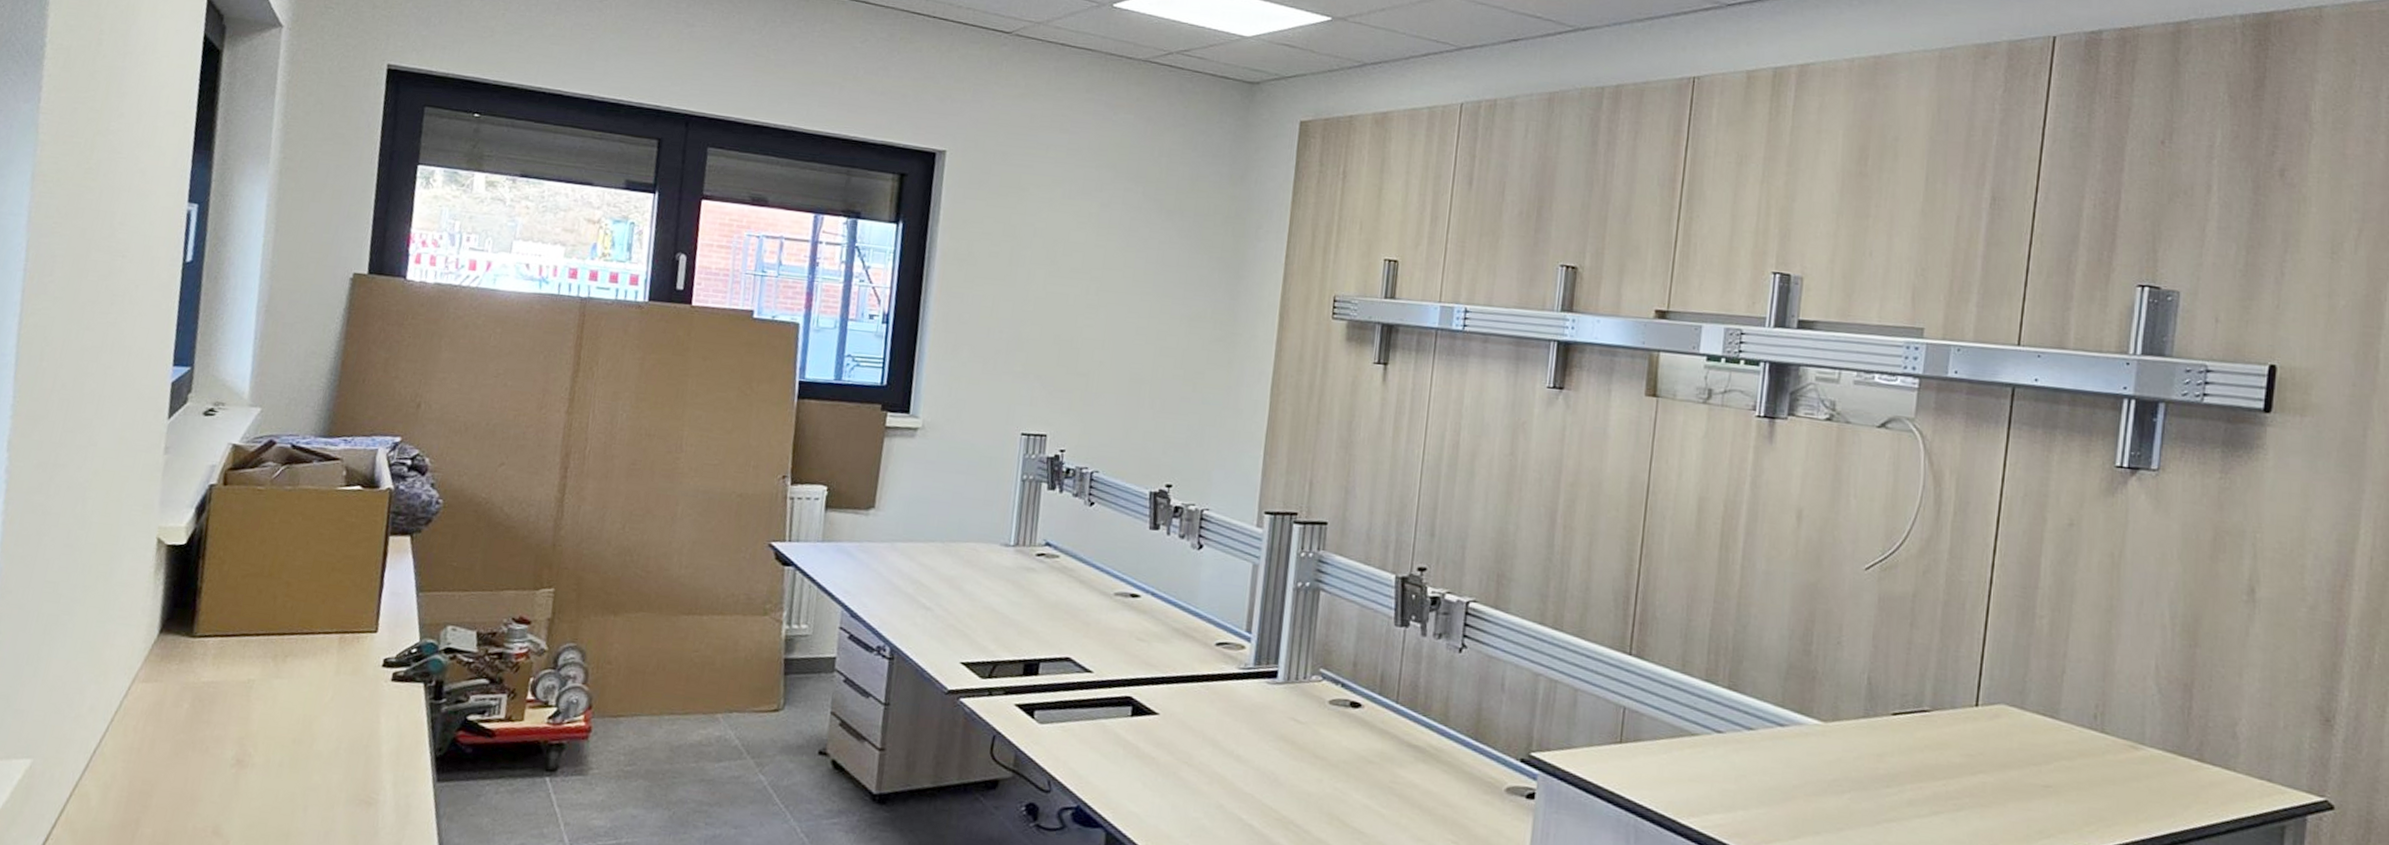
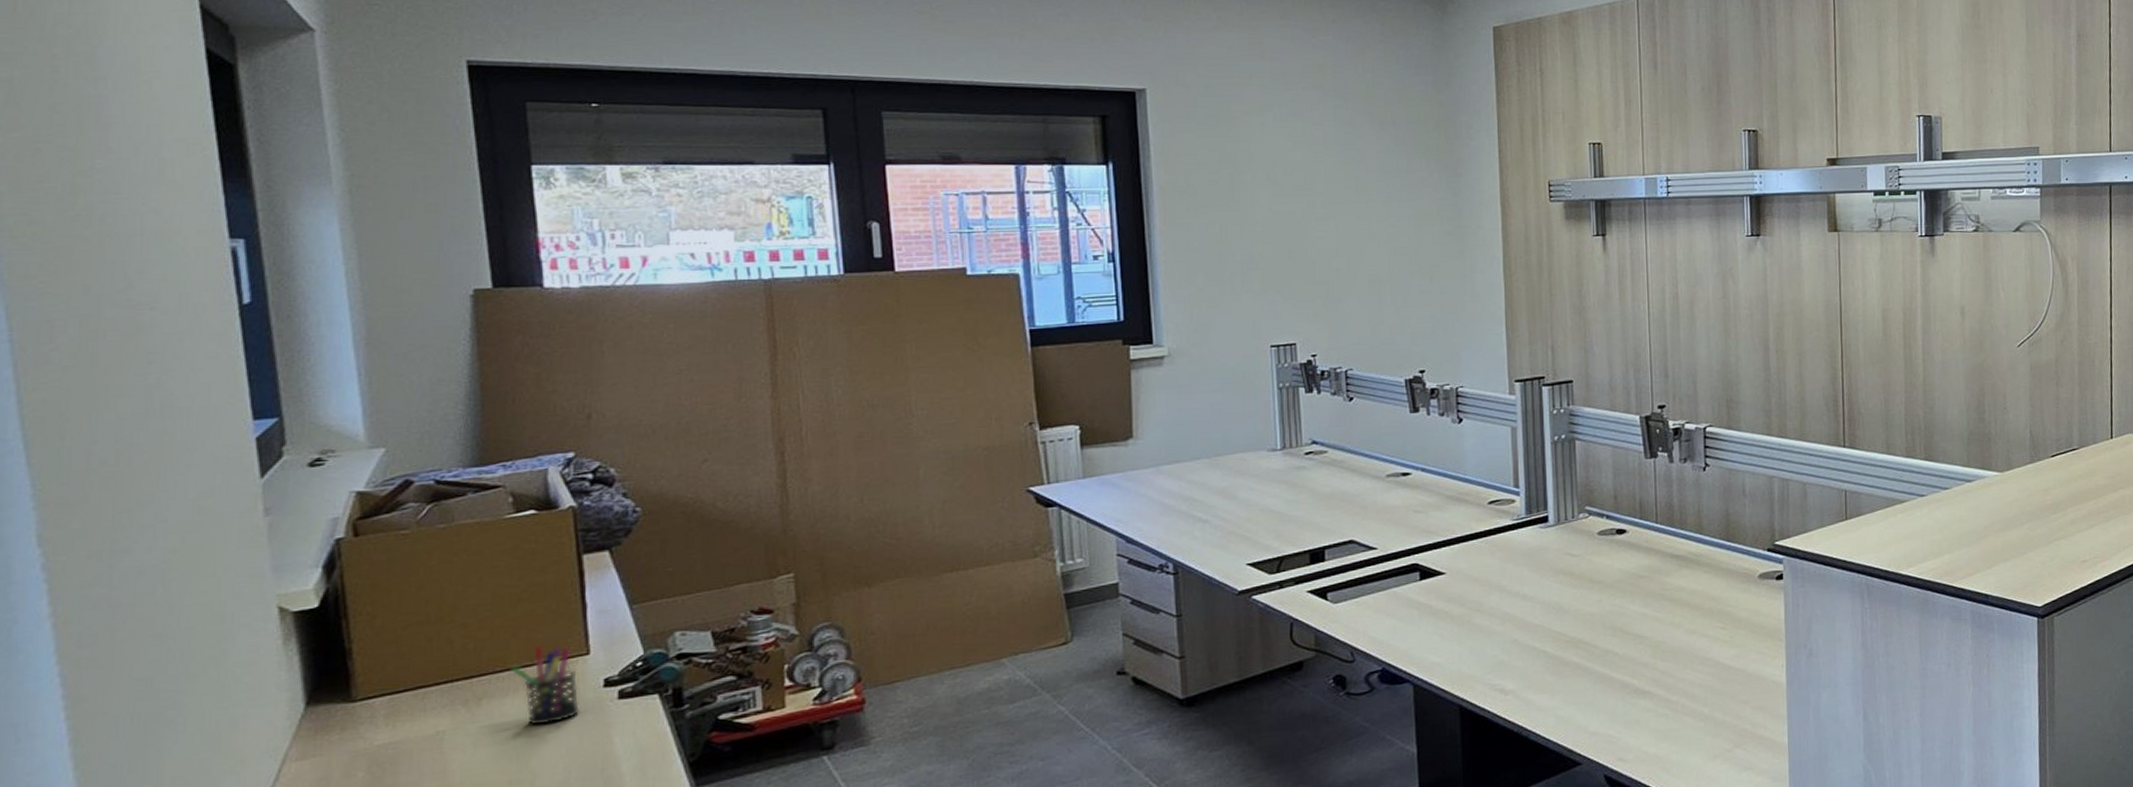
pen holder: none [314,615,363,693] -> present [510,645,580,725]

